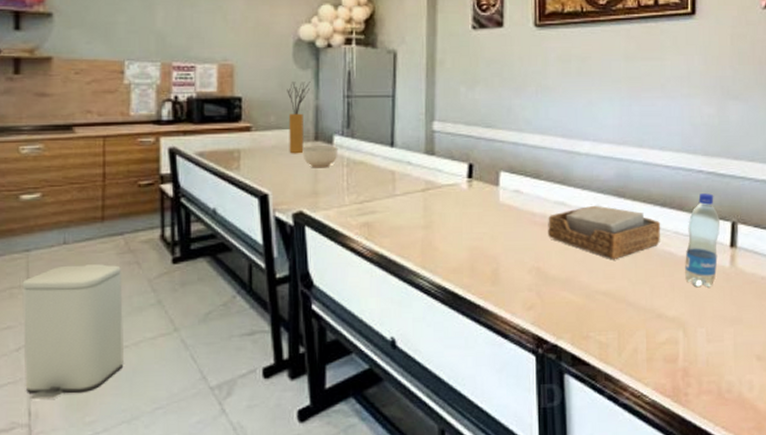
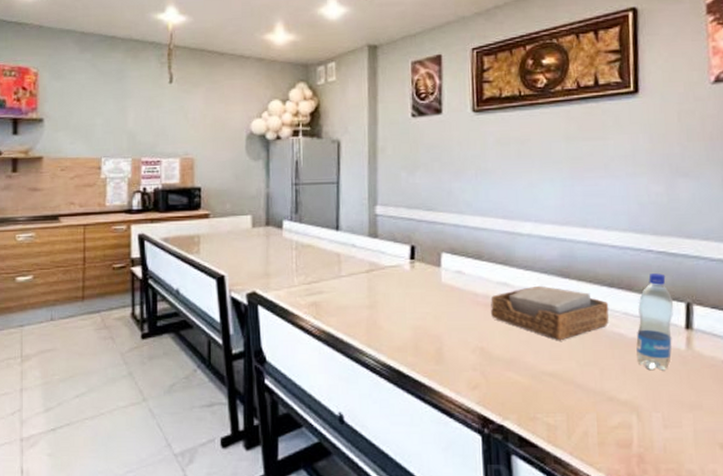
pedal bin: present [22,264,124,400] -> none [17,339,100,459]
vase: present [287,82,311,153] -> none [240,171,262,237]
bowl: present [302,146,338,168] -> none [255,230,288,251]

